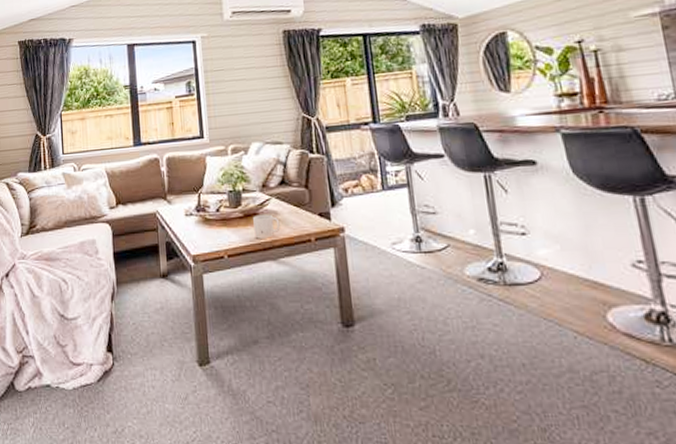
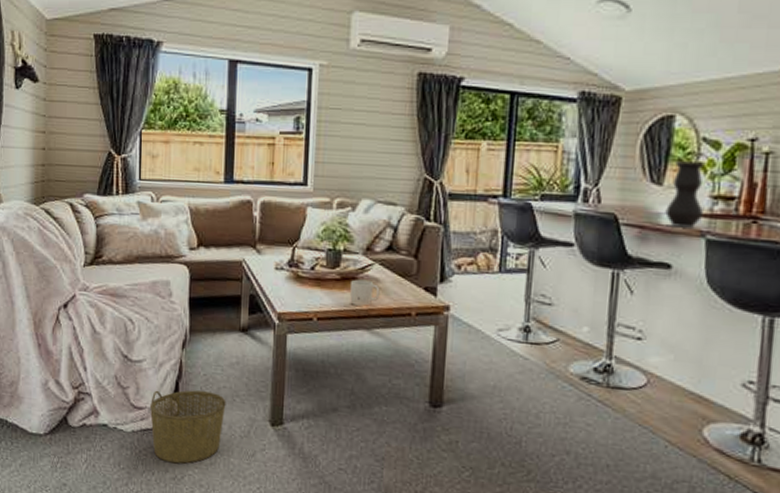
basket: none [87,340,156,417] -> present [149,390,226,464]
vase: none [515,67,553,127] -> present [665,161,705,228]

